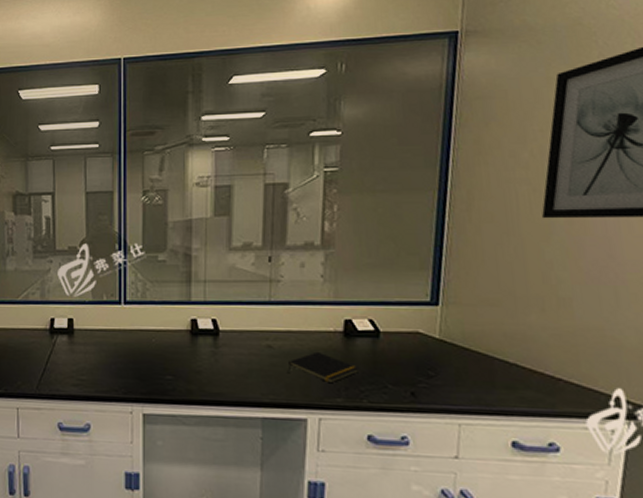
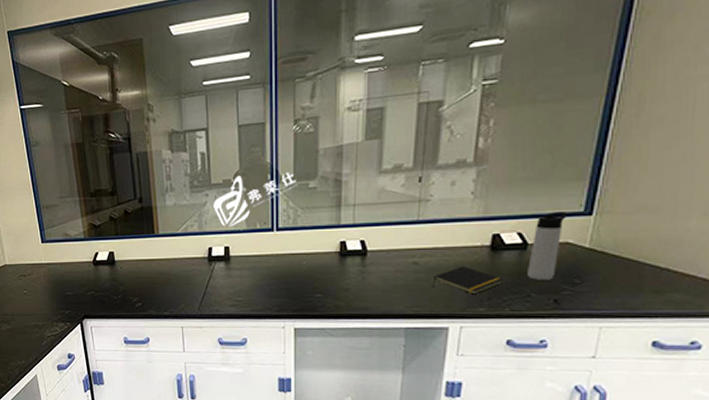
thermos bottle: none [382,300,415,372] -> present [527,212,567,281]

